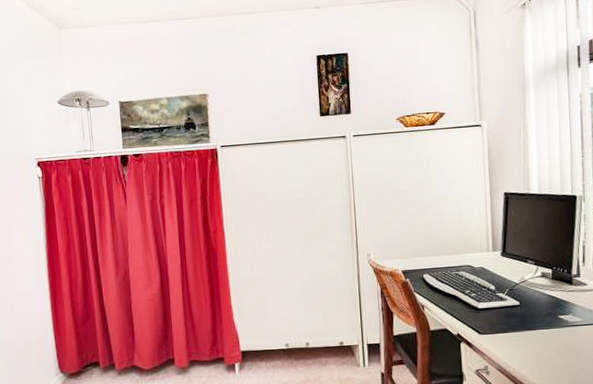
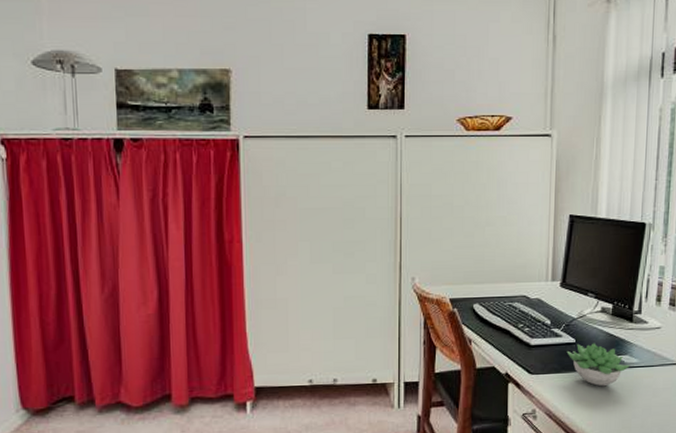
succulent plant: none [512,305,574,343] -> present [566,343,630,386]

